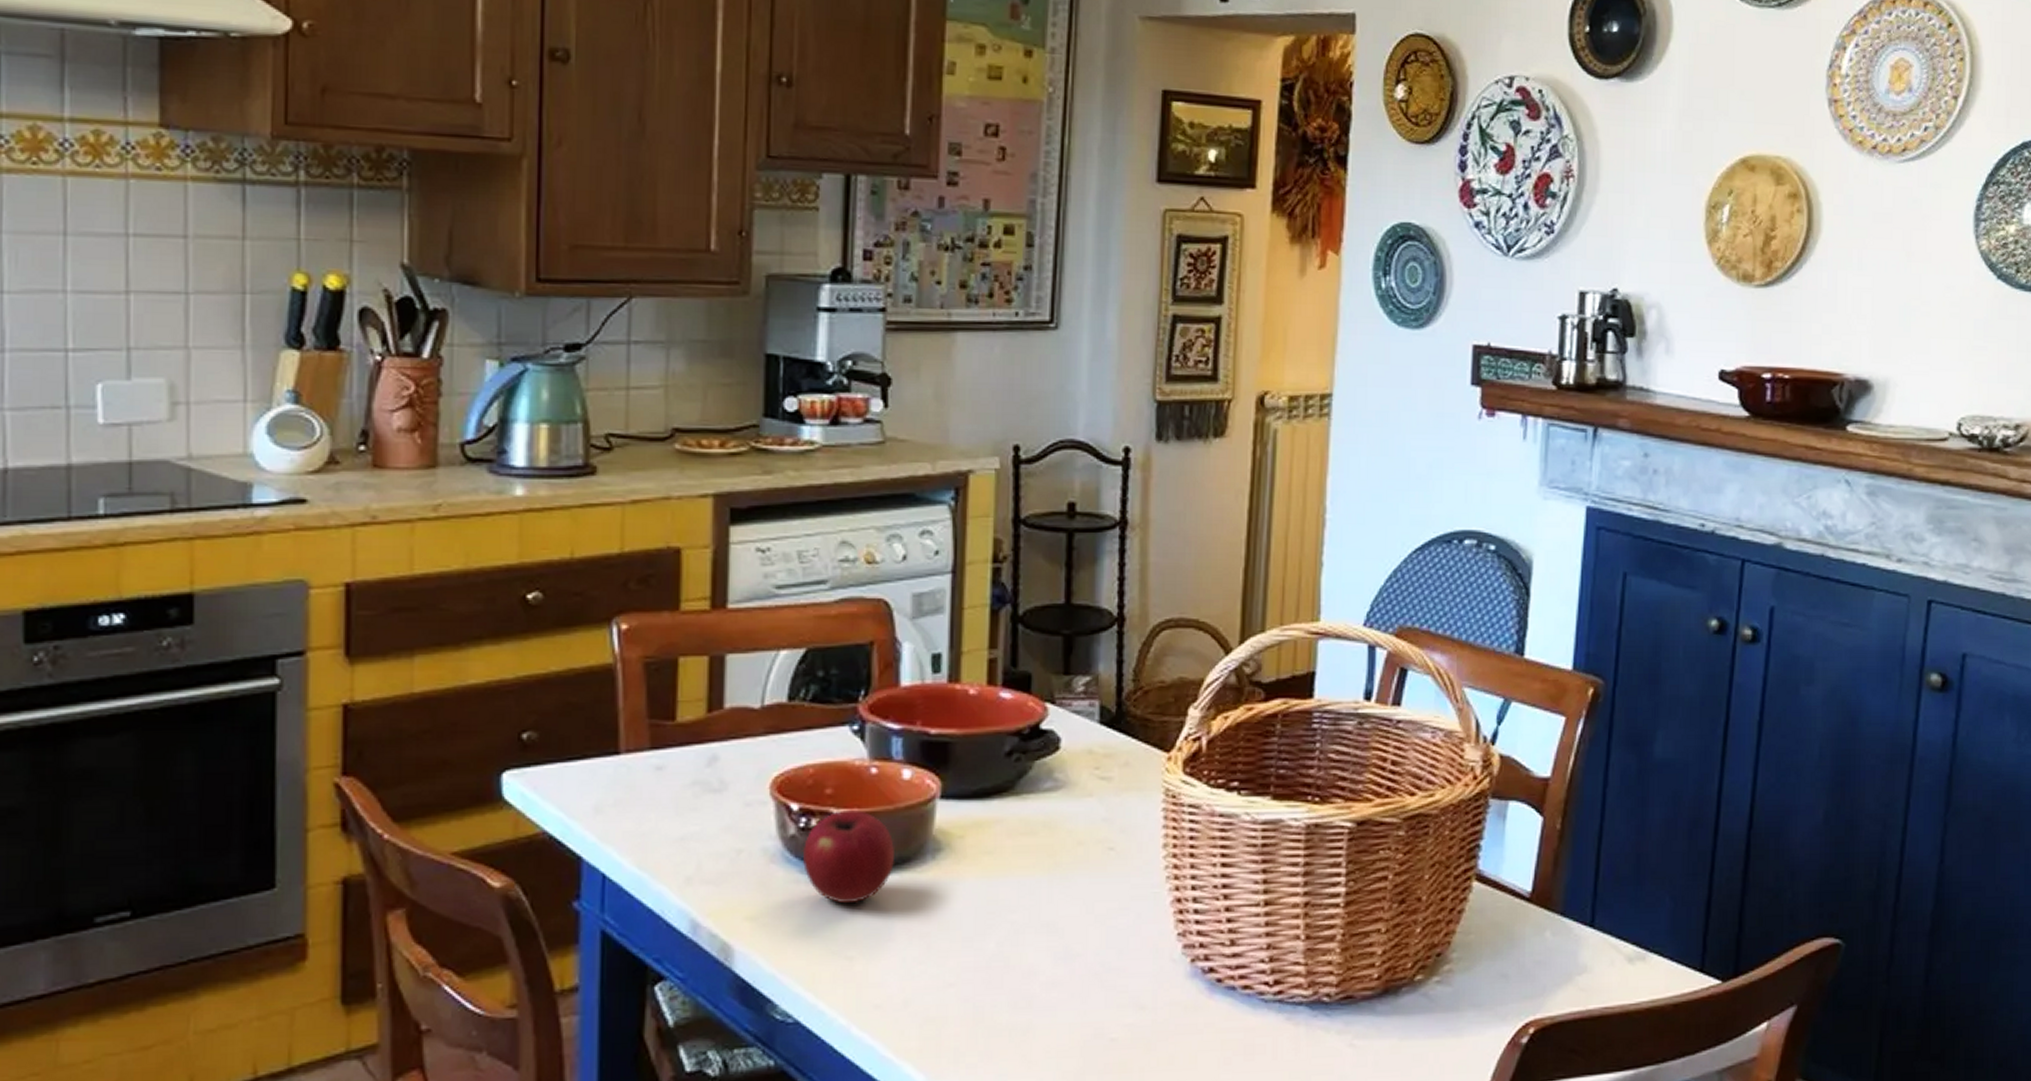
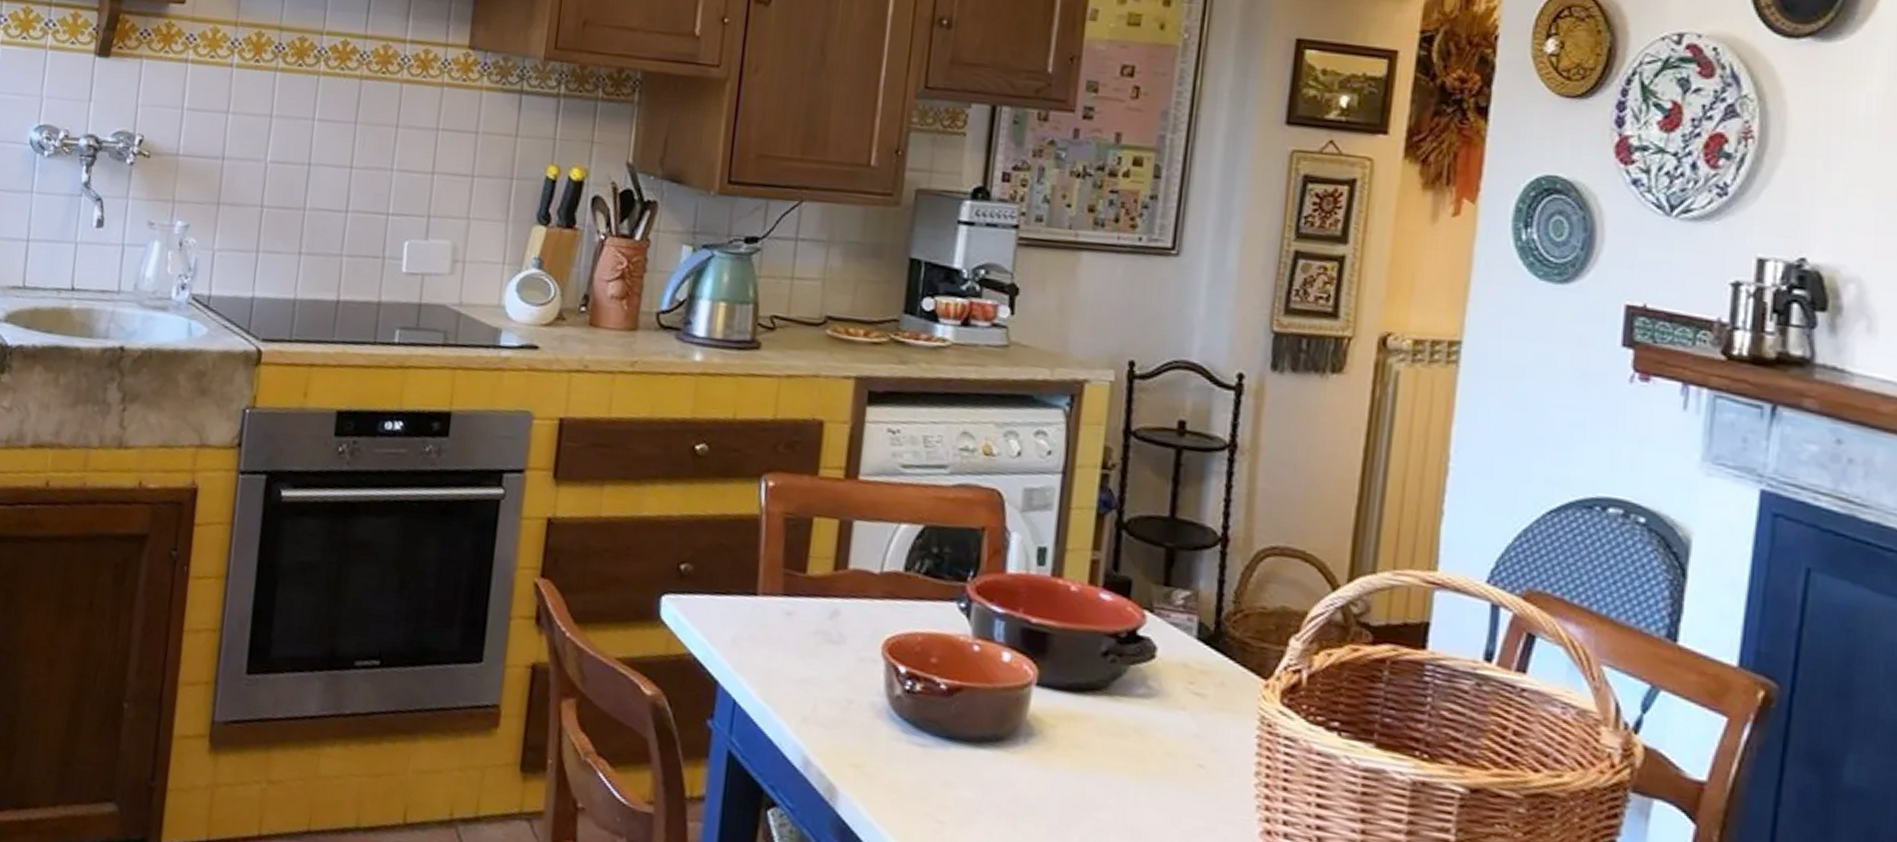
apple: present [802,809,896,904] -> none [905,681,991,771]

